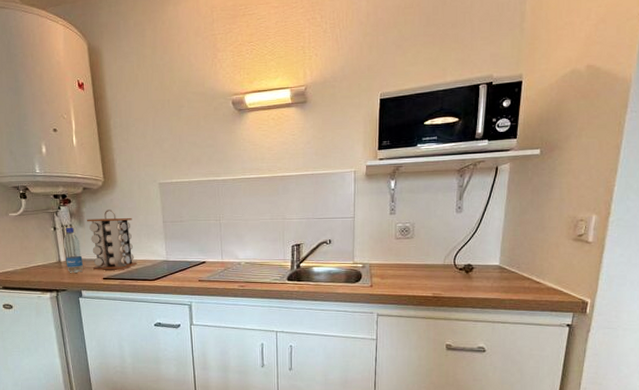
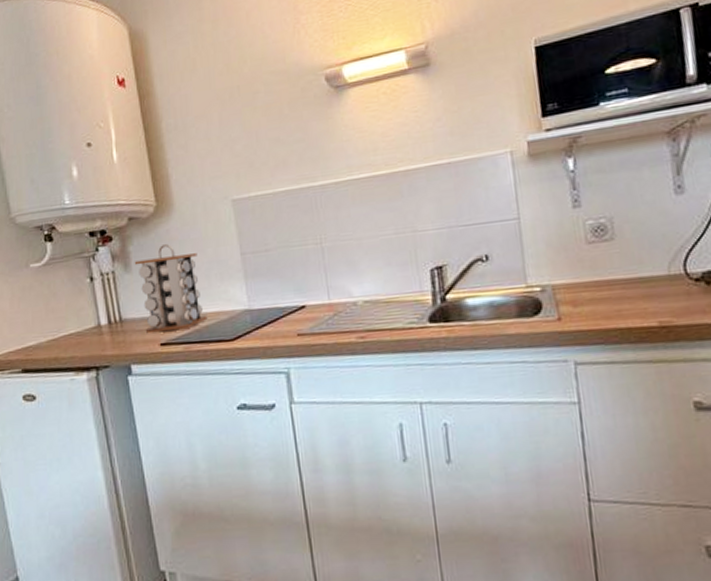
bottle: present [63,227,84,274] -> none [103,274,133,342]

